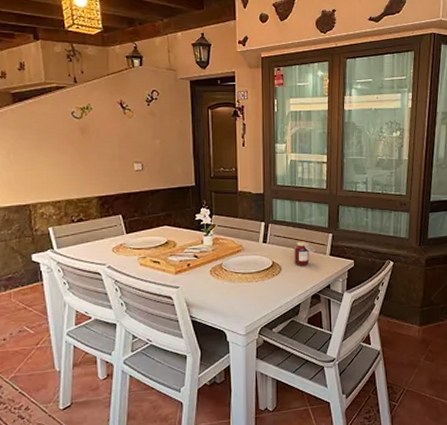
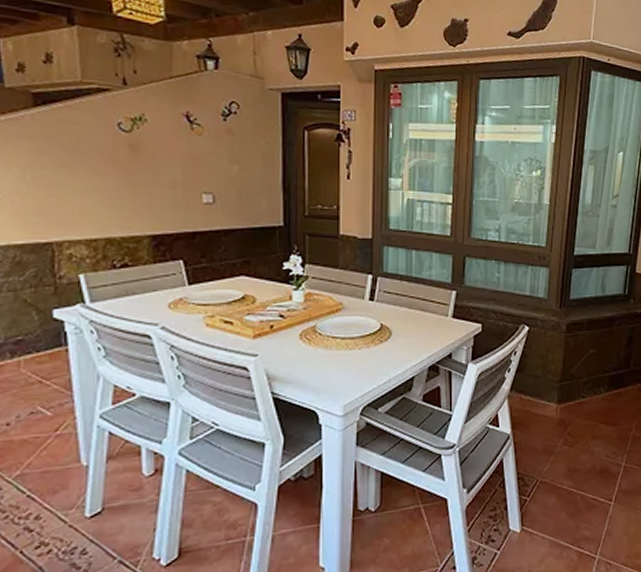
jar: present [294,241,316,266] -> none [408,299,436,330]

